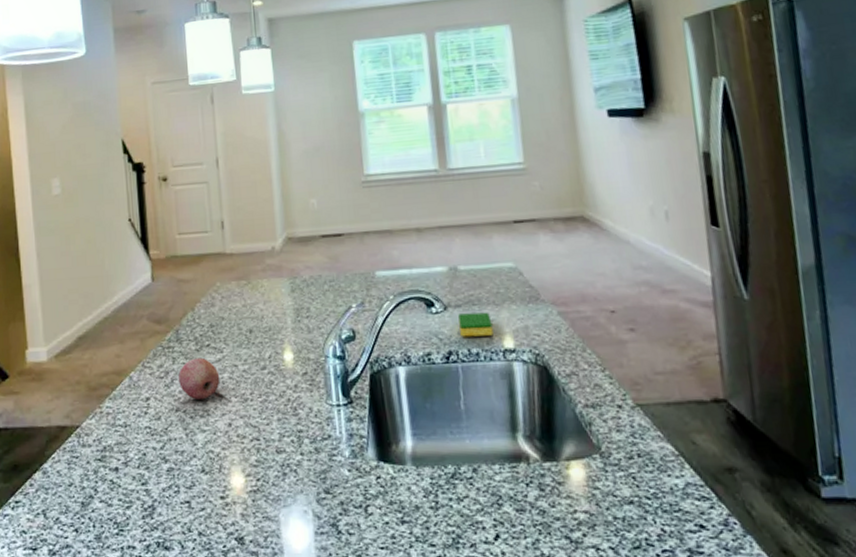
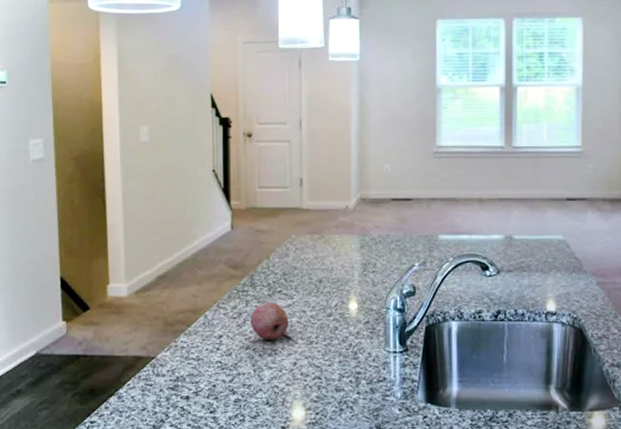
dish sponge: present [458,312,493,337] -> none [509,278,538,299]

